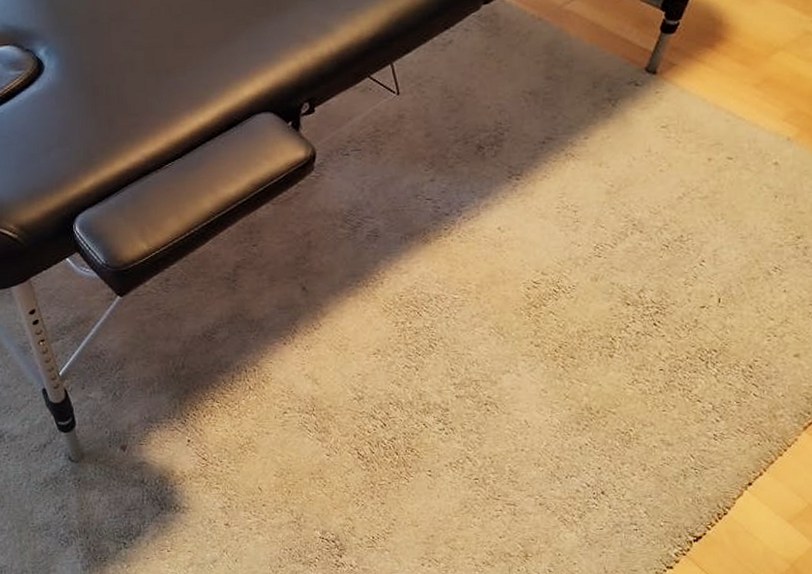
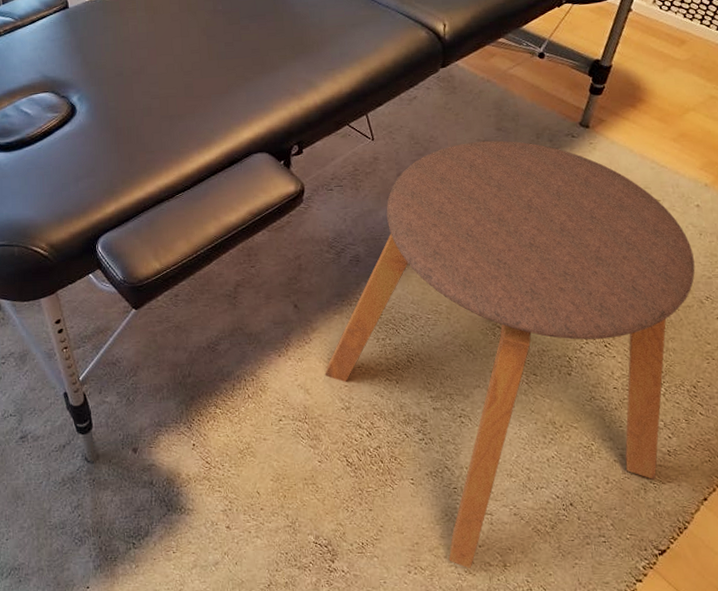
stool: none [335,91,765,560] -> present [324,140,695,569]

